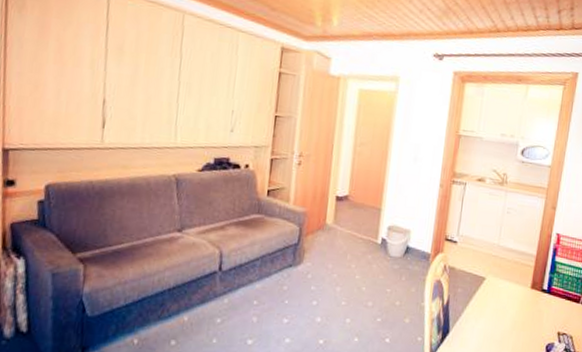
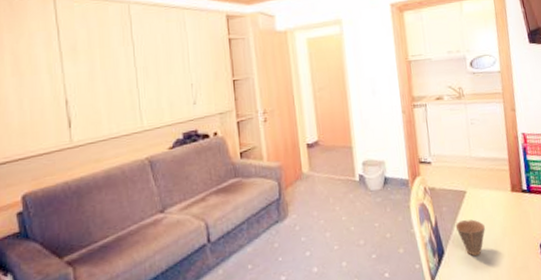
cup: none [466,305,496,343] -> present [455,219,485,257]

